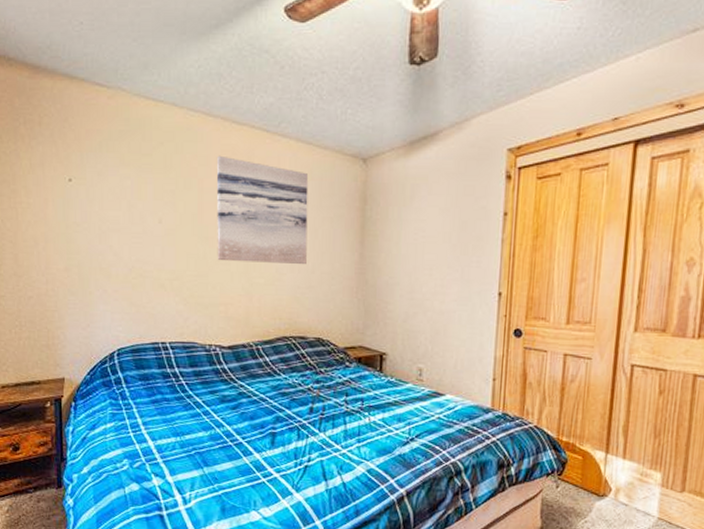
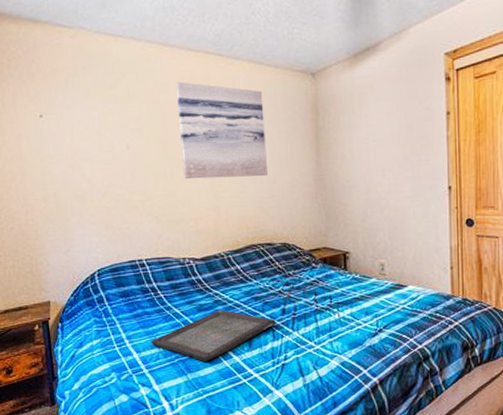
serving tray: none [168,402,302,456] -> present [151,310,276,361]

